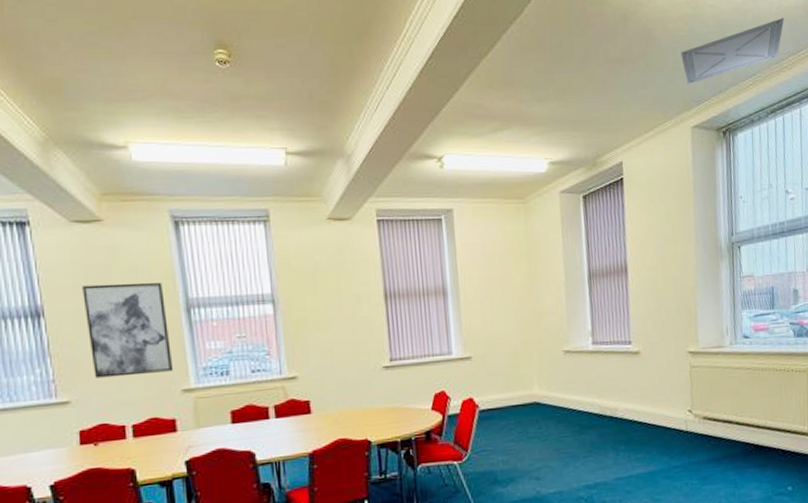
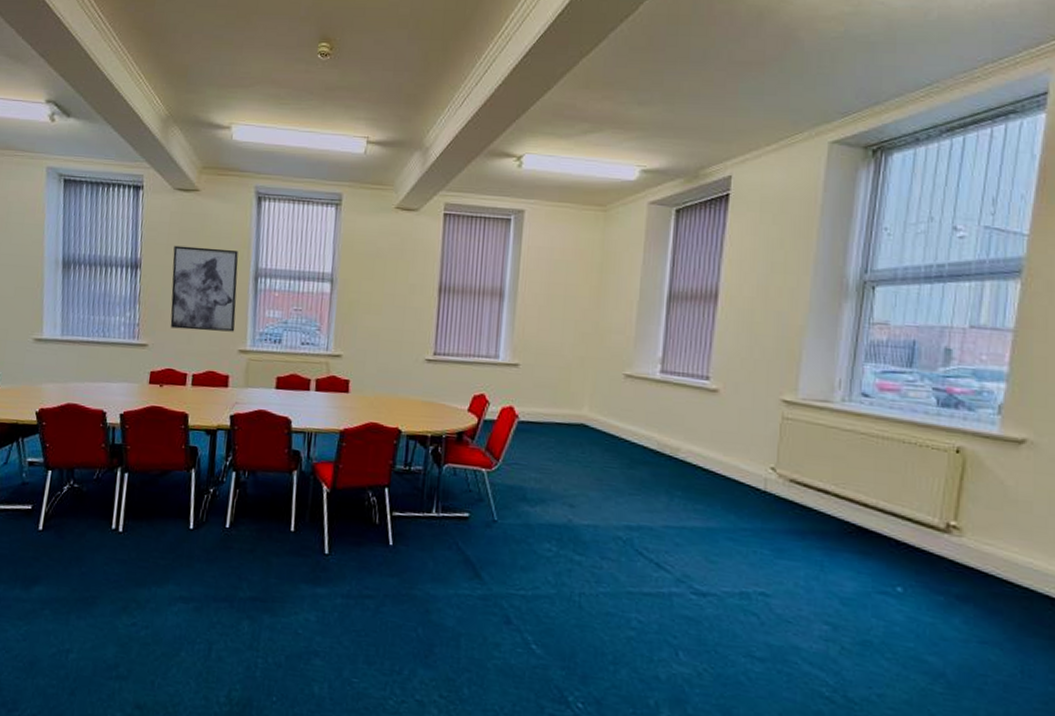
ceiling vent: present [680,17,784,84] -> none [828,17,985,93]

